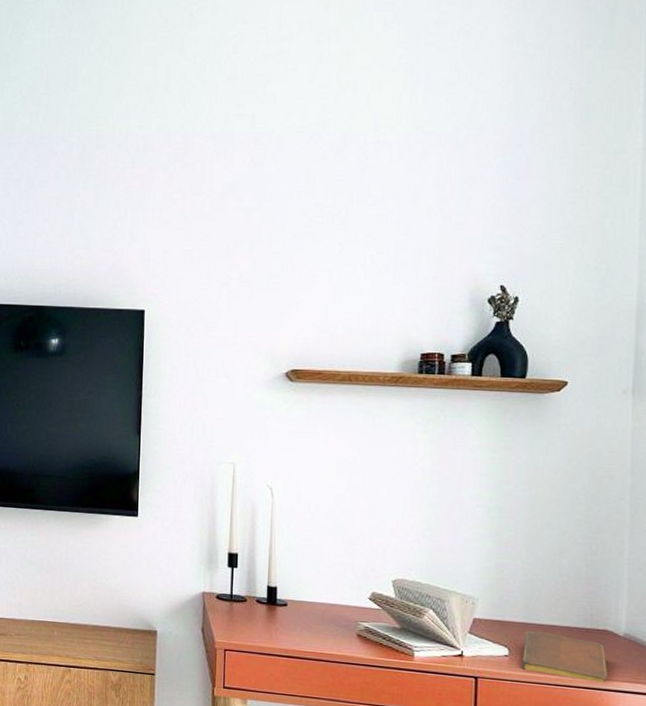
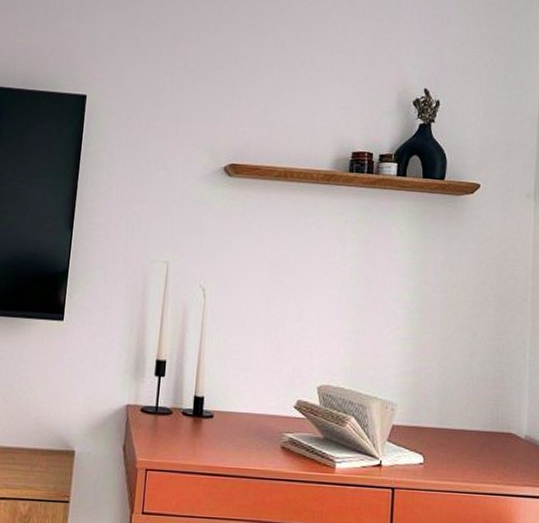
notebook: present [521,630,609,683] -> none [434,435,512,488]

